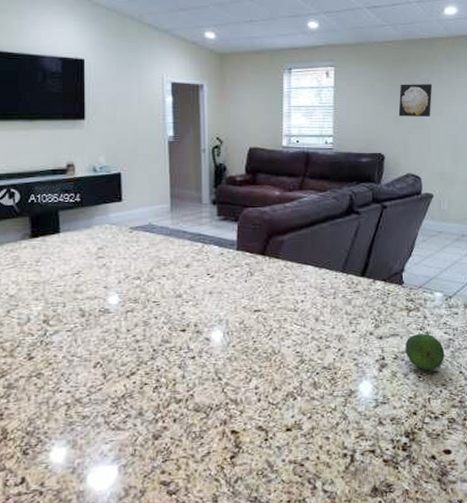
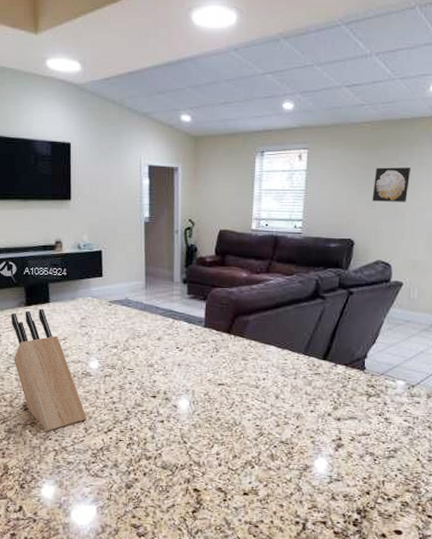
knife block: none [13,240,106,383] -> present [11,308,87,432]
fruit: present [405,333,445,371] -> none [363,418,403,455]

